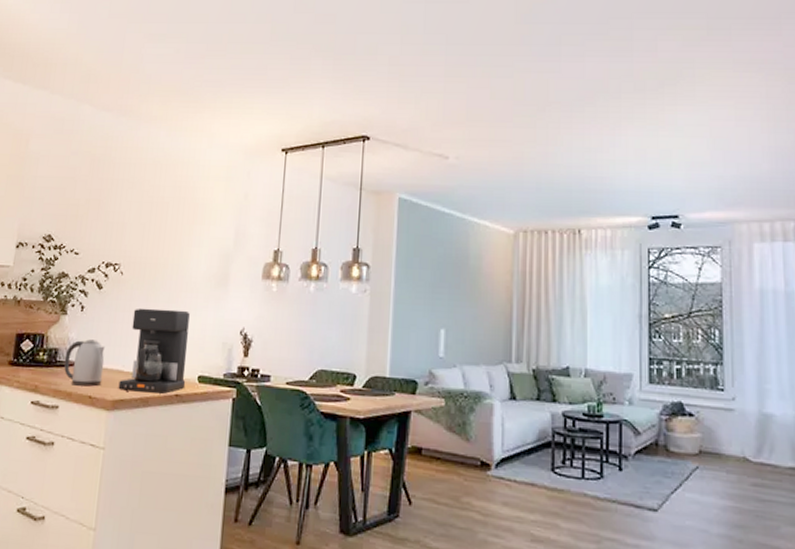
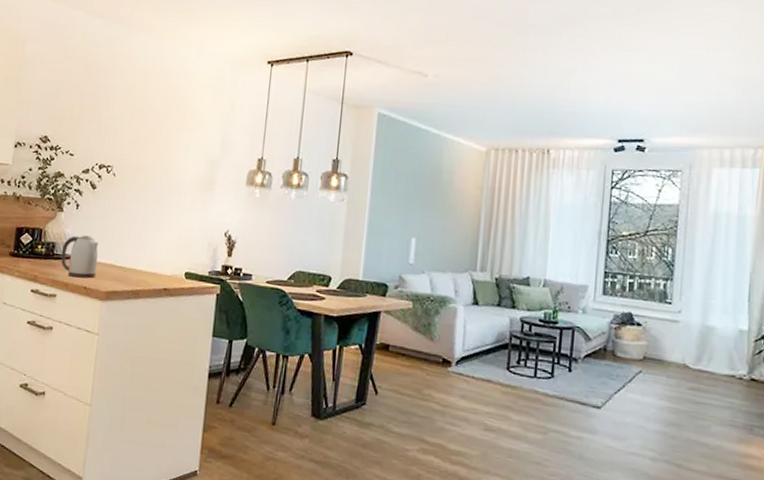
coffee maker: present [118,308,190,394] -> none [111,208,178,287]

